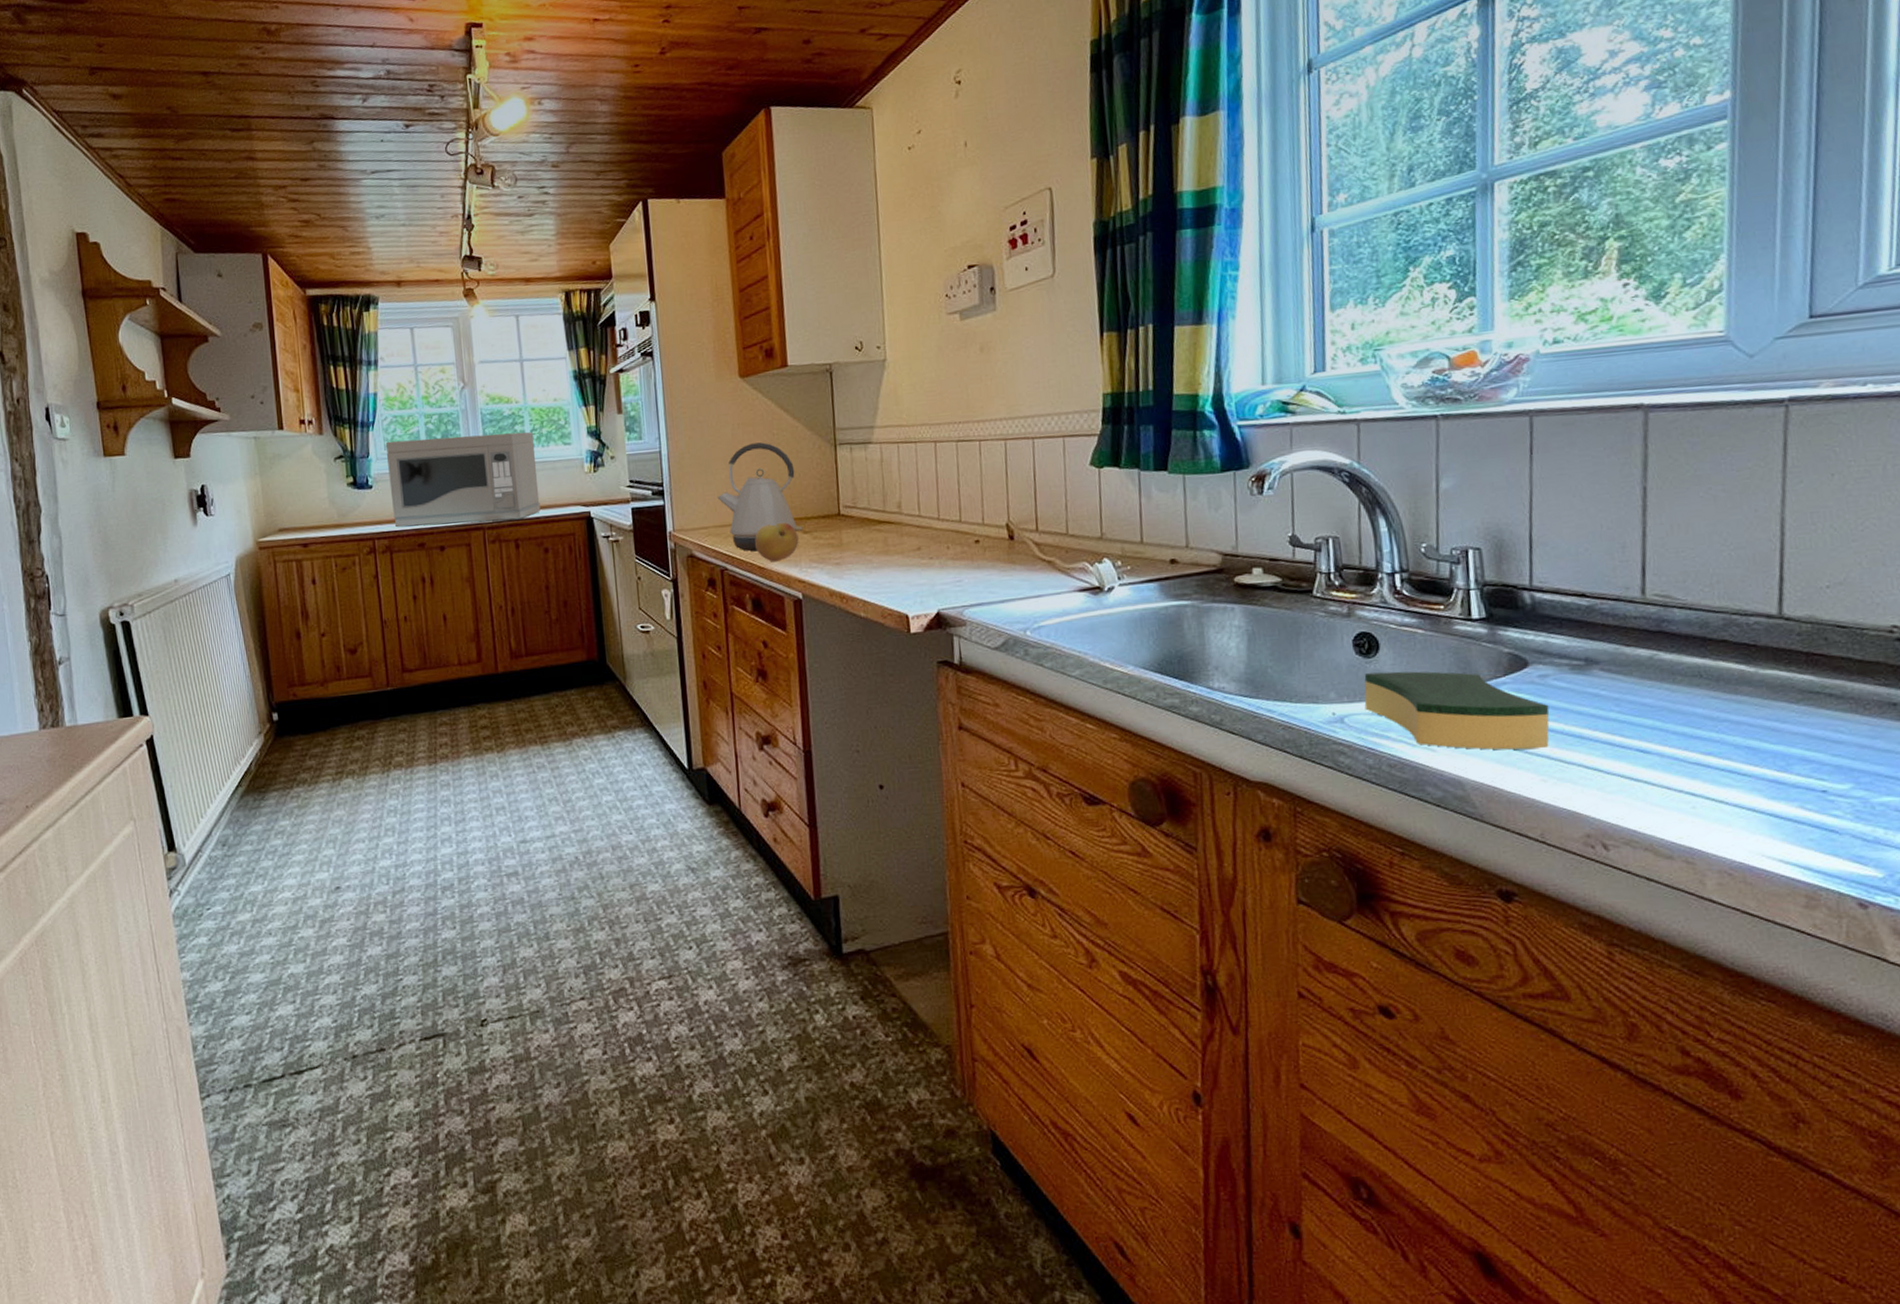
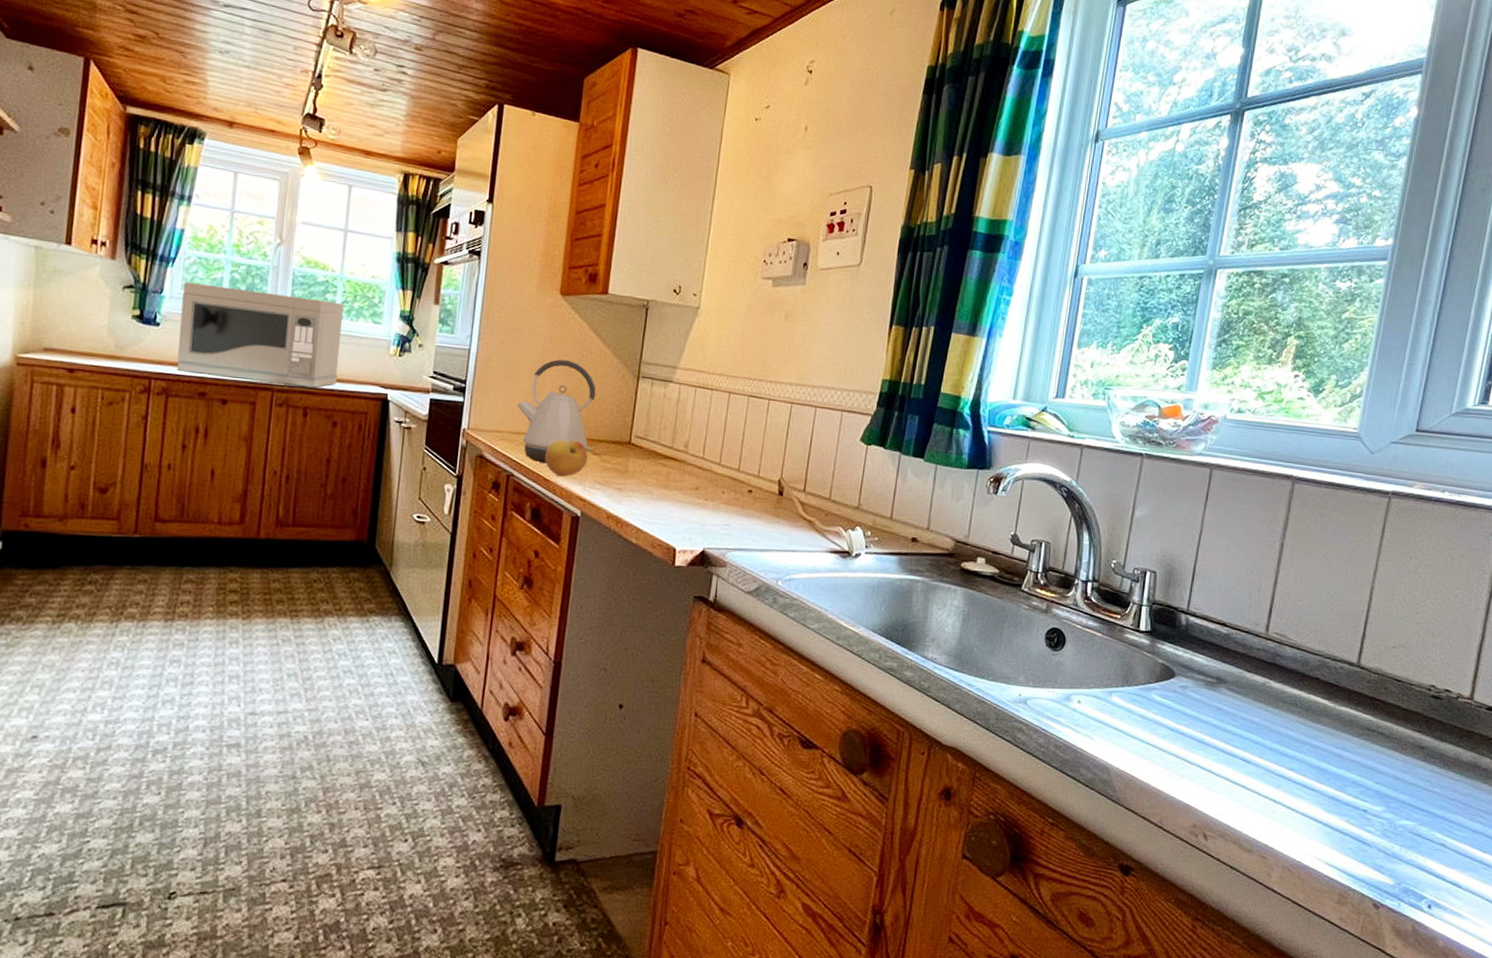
sponge: present [1364,671,1550,750] -> none [1045,664,1184,748]

